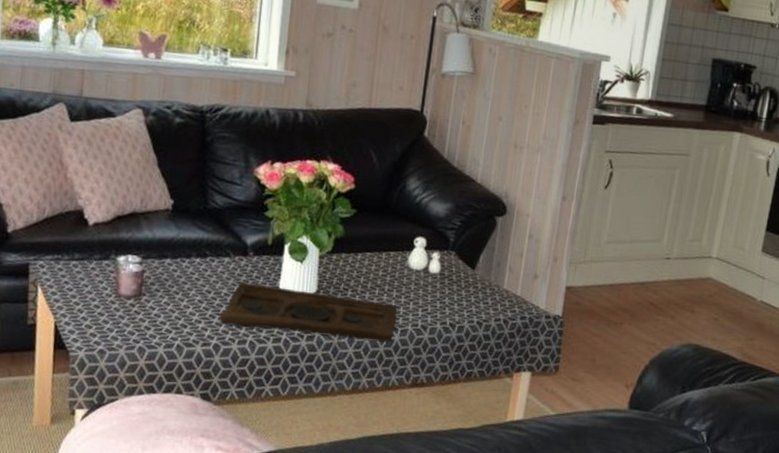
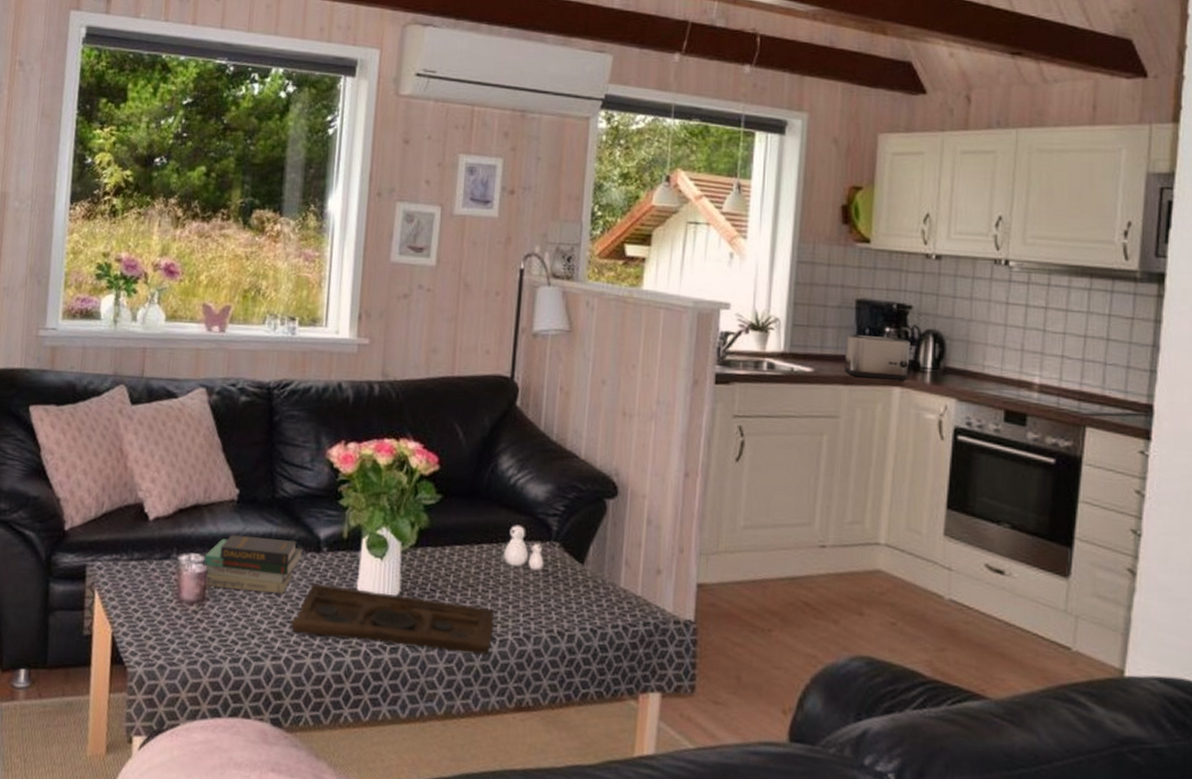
books: none [140,239,231,290] -> present [203,534,303,594]
toaster: none [697,87,753,128] -> present [844,333,913,381]

